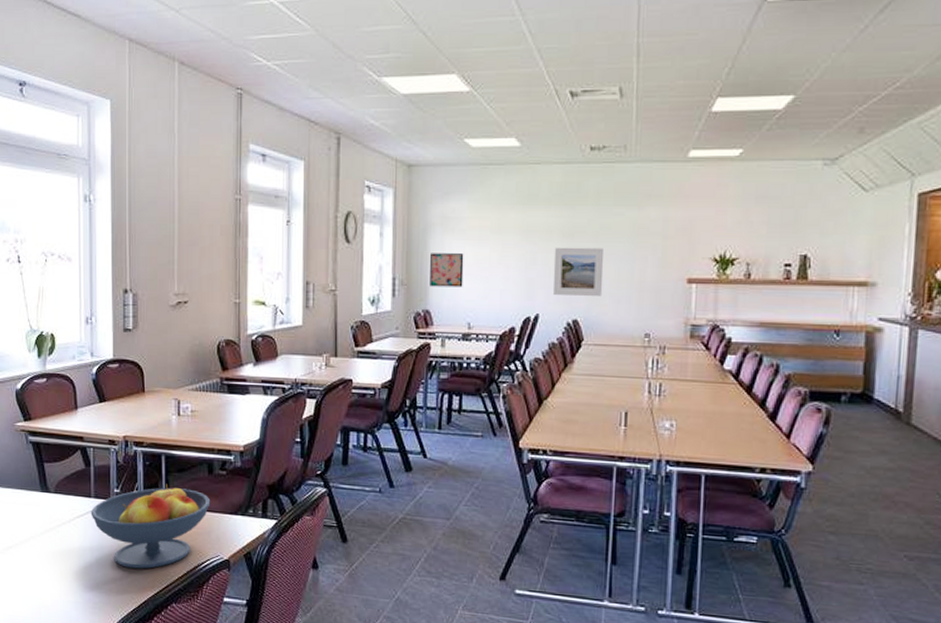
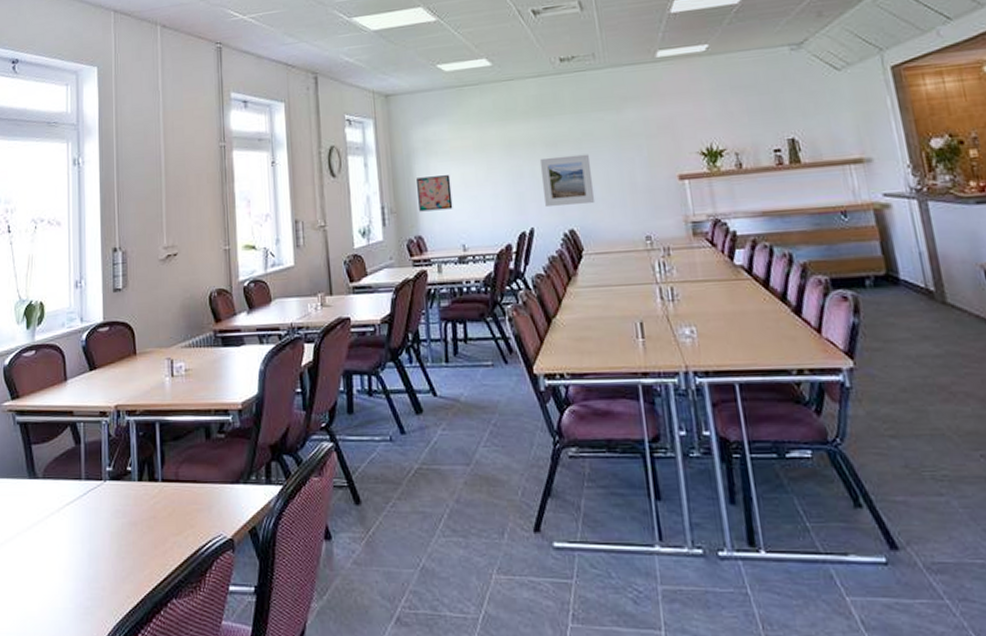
fruit bowl: present [90,483,211,569] -> none [81,455,210,560]

